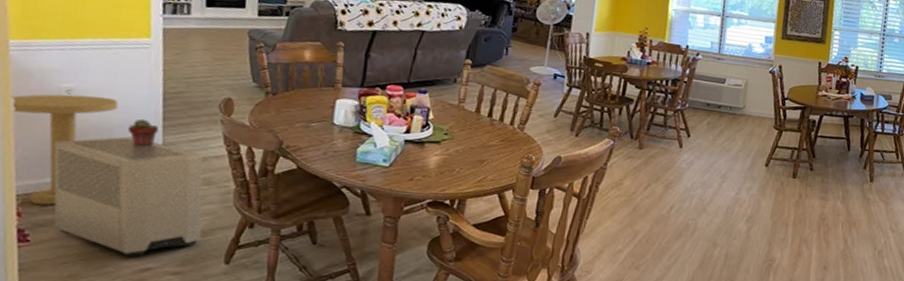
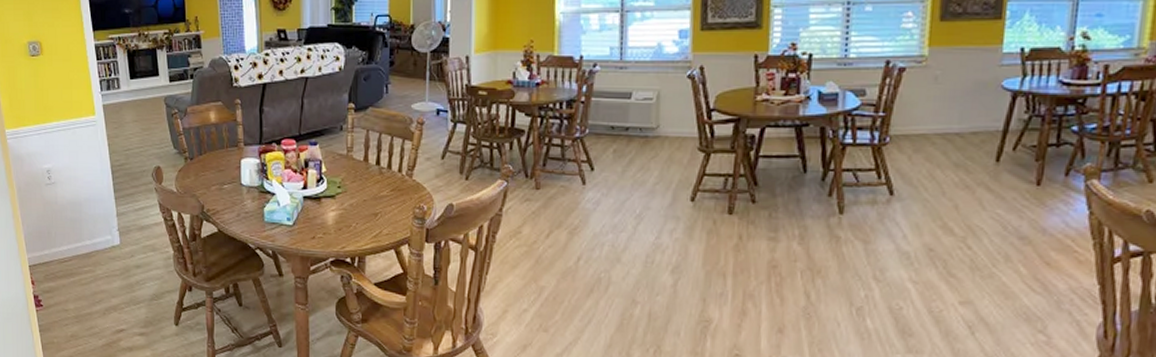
side table: present [9,94,119,205] -> none [13,174,82,274]
air purifier: present [53,136,203,258] -> none [46,209,155,320]
potted succulent: present [127,118,160,147] -> none [91,192,113,218]

